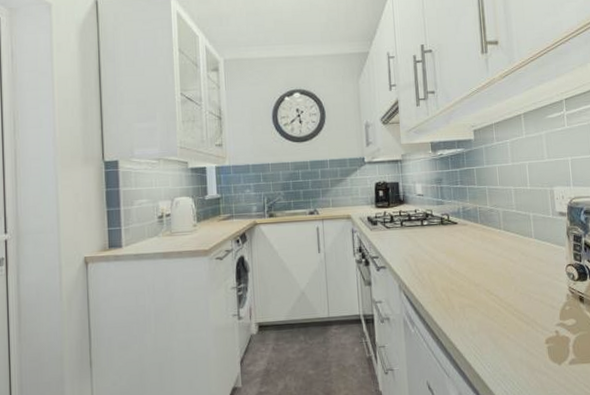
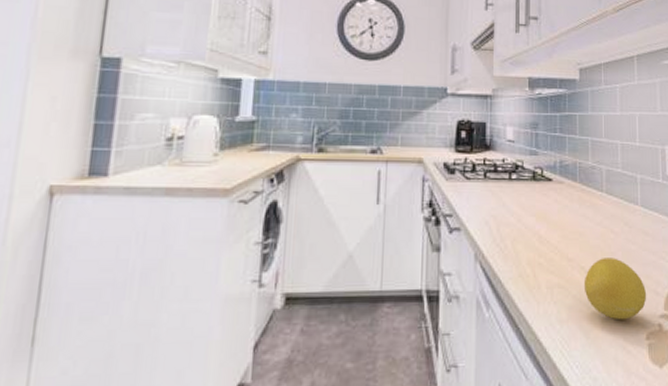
lemon: none [489,281,545,330] -> present [583,258,647,320]

